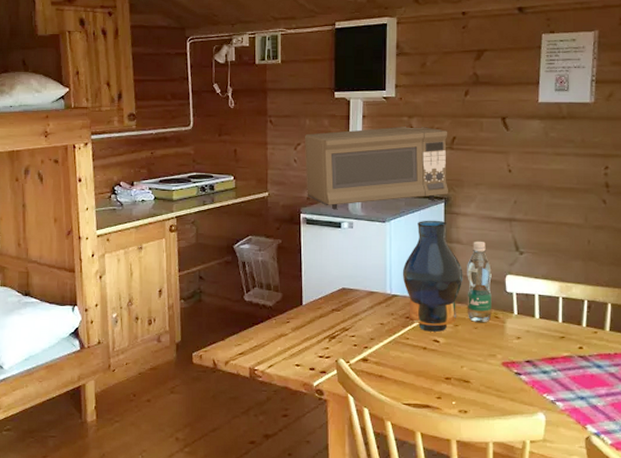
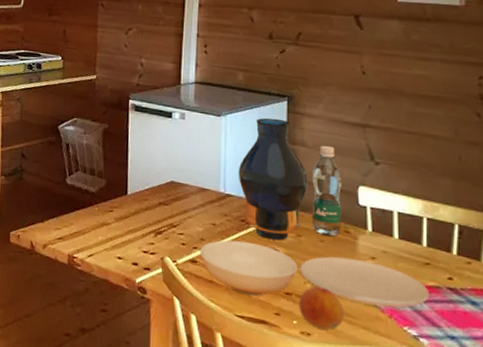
microwave: present [305,126,448,210] -> none [136,18,293,99]
bowl: none [370,337,456,385] -> present [199,240,298,296]
plate: none [457,340,565,379] -> present [300,256,430,308]
fruit: none [457,368,495,405] -> present [299,286,345,330]

